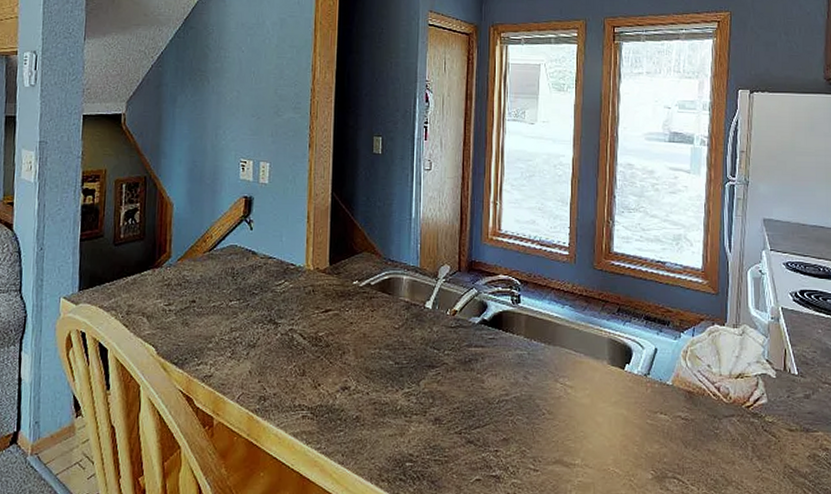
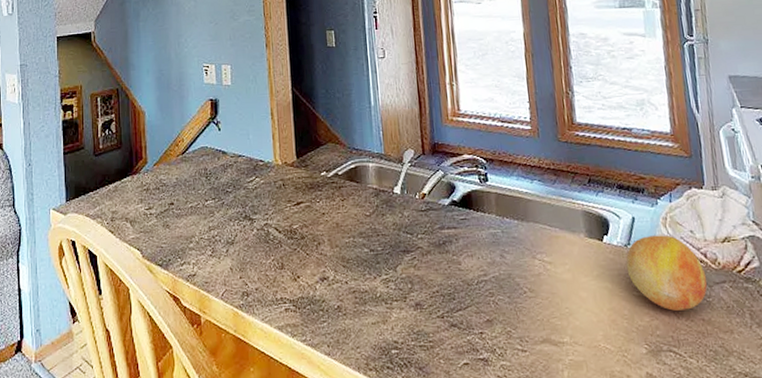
fruit: none [643,367,717,440] -> present [625,235,708,311]

